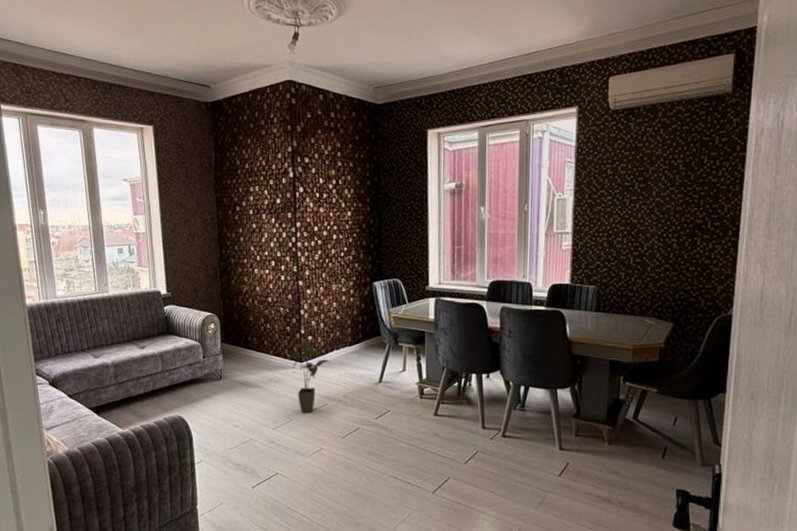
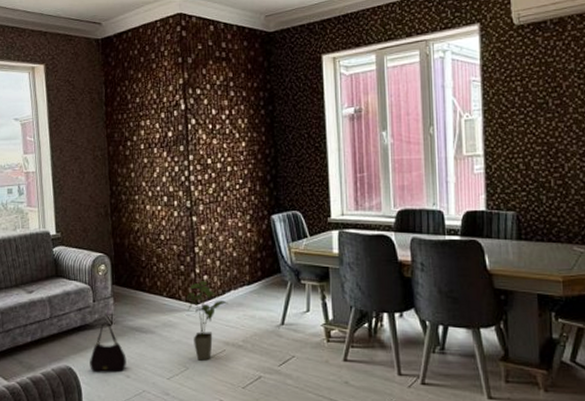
handbag: none [200,376,235,422] -> present [90,322,127,372]

